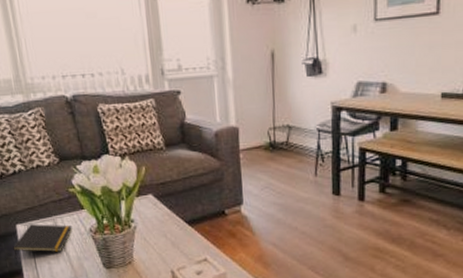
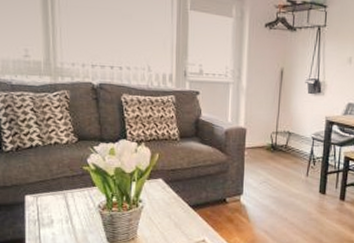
notepad: present [13,224,72,259] -> none [19,196,81,228]

